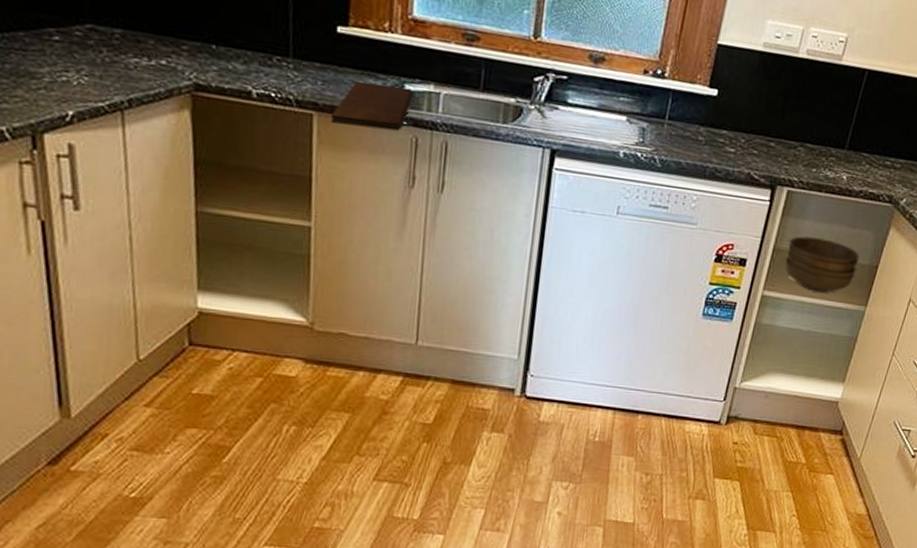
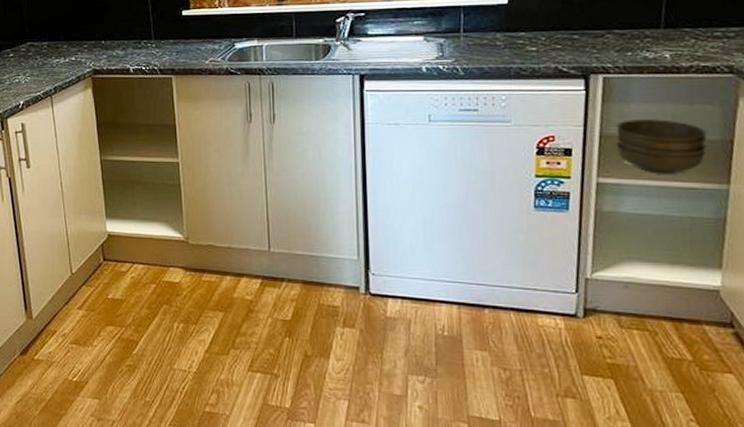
chopping board: present [330,80,414,131] -> none [184,46,243,81]

